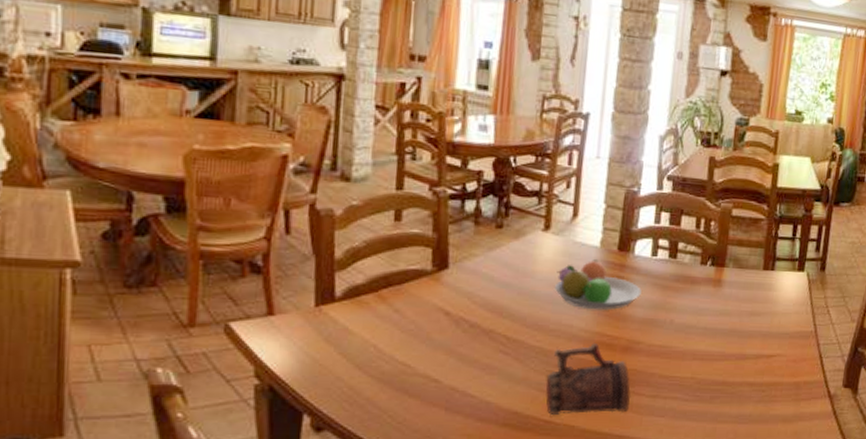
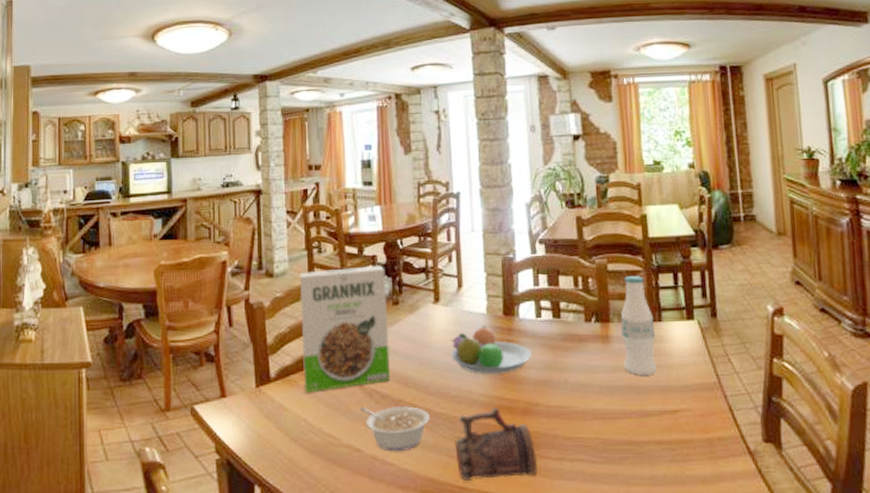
cereal box: none [377,180,492,317] -> present [299,266,390,393]
legume: none [442,335,523,384] -> present [359,406,430,452]
milk bottle: none [730,223,767,320] -> present [620,276,658,375]

